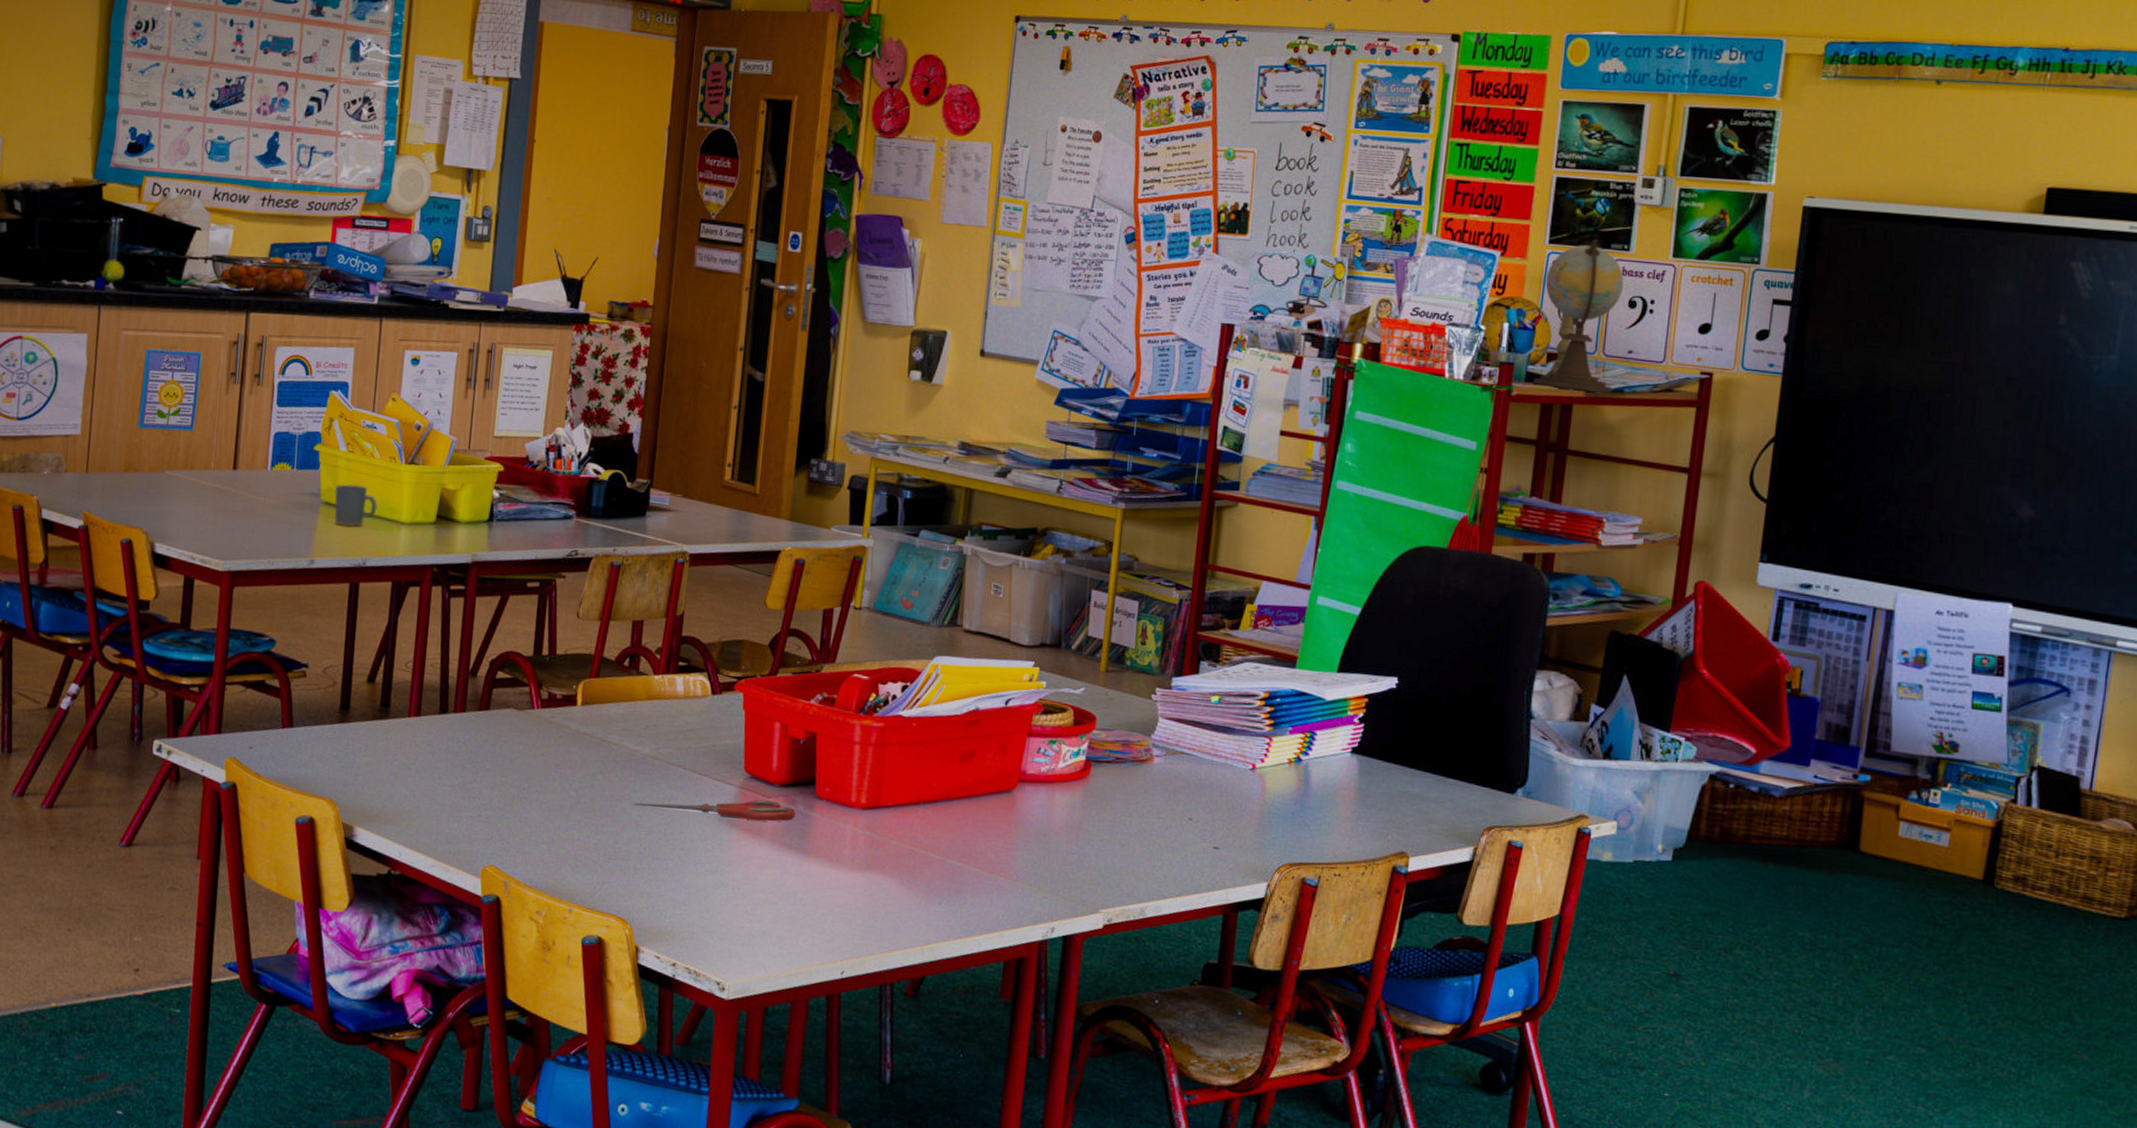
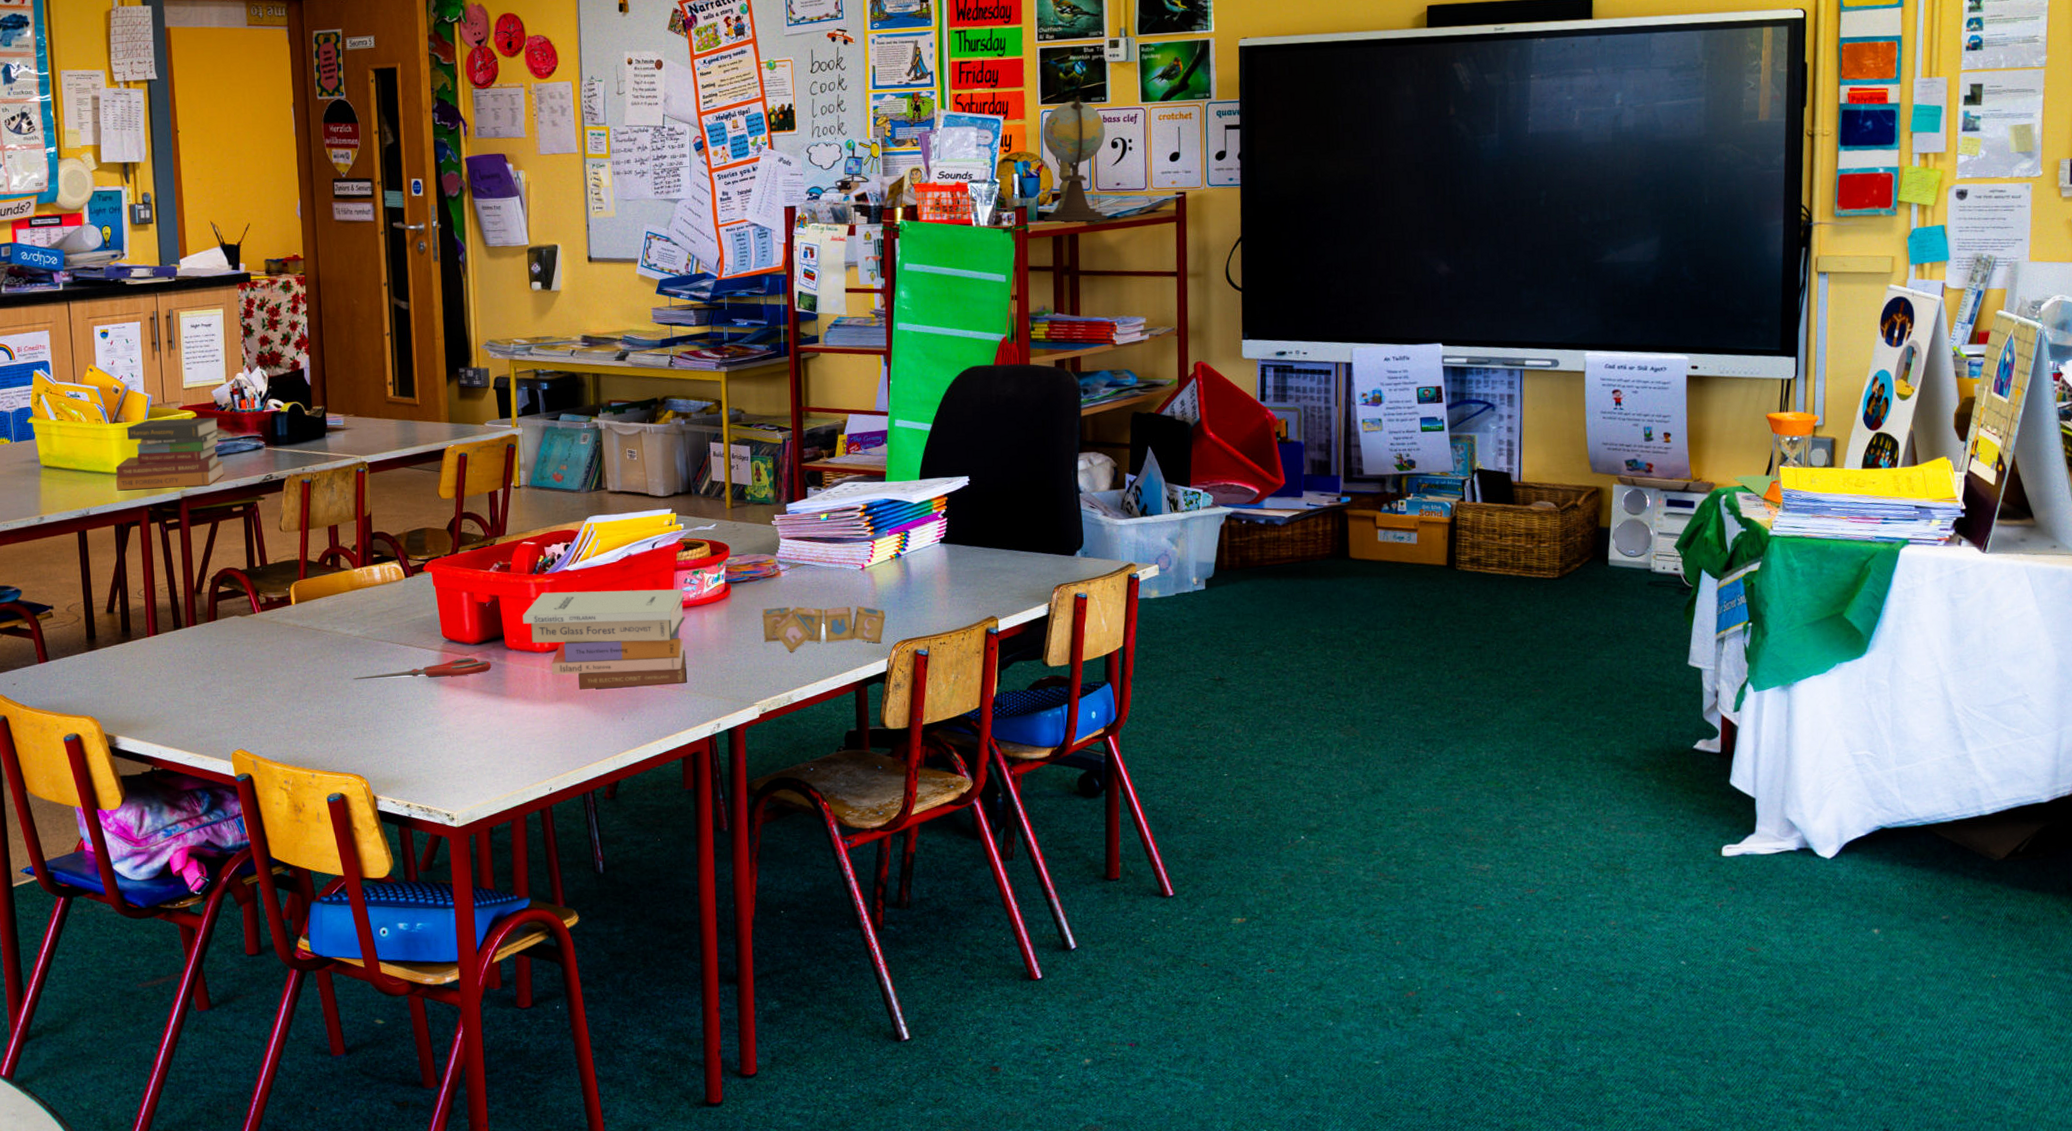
mug: present [334,484,378,528] -> none [51,446,92,484]
books: none [400,466,527,552] -> present [115,417,224,491]
books: none [840,737,1035,874] -> present [523,589,688,690]
toy blocks: none [1122,798,1273,863] -> present [761,605,886,653]

